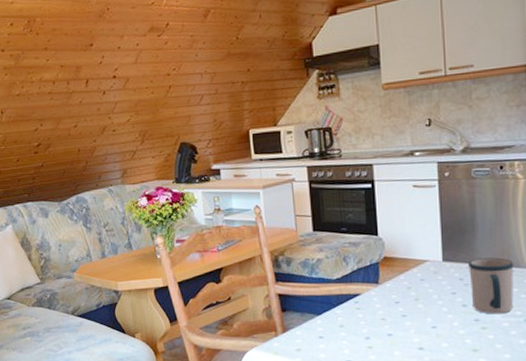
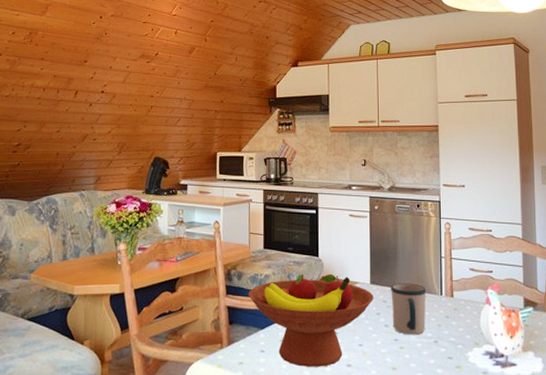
fruit bowl: none [299,253,447,352] -> present [248,273,374,367]

